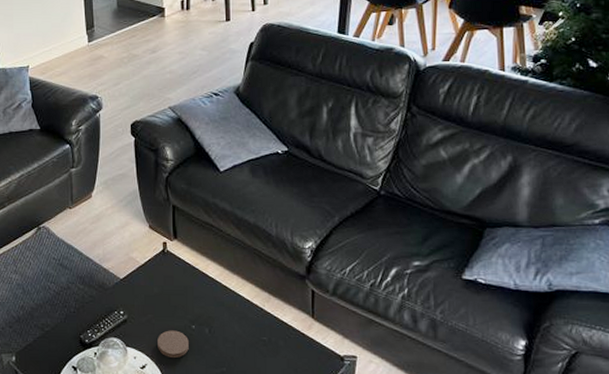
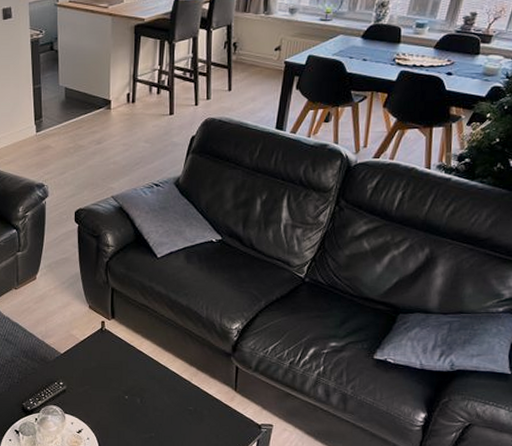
coaster: present [157,330,189,358] -> none [93,400,122,424]

